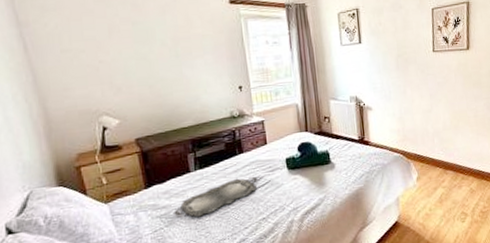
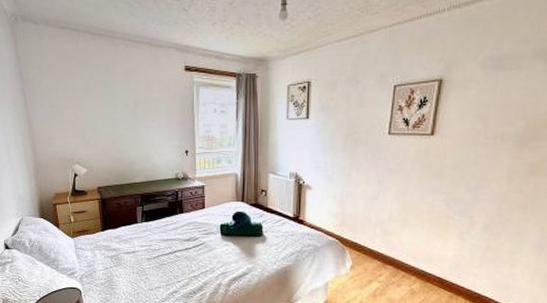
serving tray: present [174,177,257,218] -> none [122,235,193,264]

